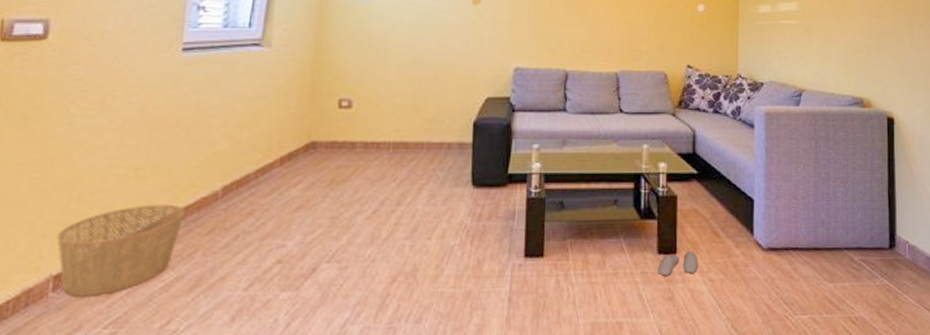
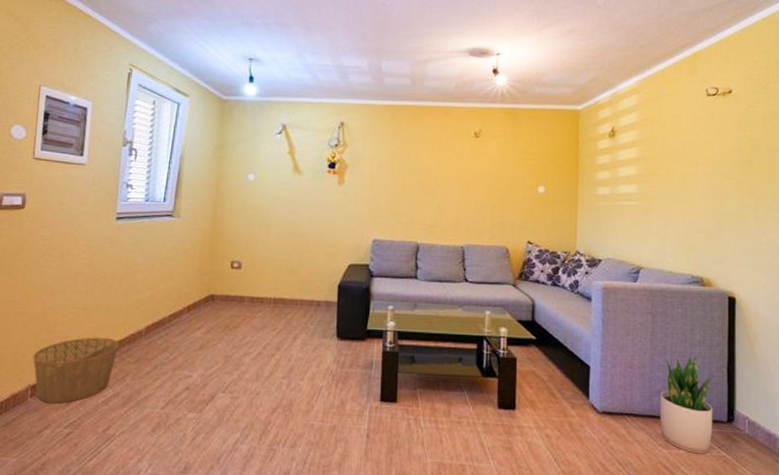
slippers: present [658,250,698,276] -> none [498,408,536,428]
planter: none [824,181,876,285] -> present [660,356,713,454]

